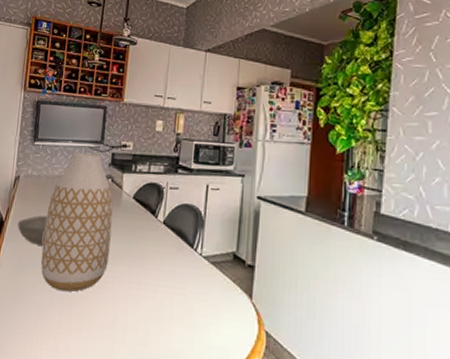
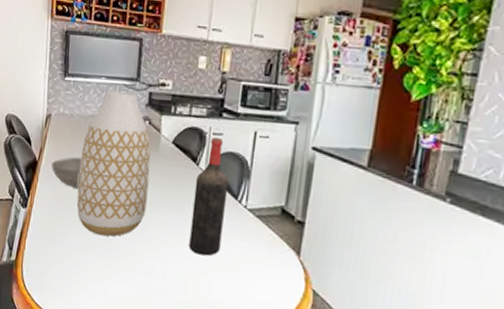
wine bottle: none [149,191,185,305] -> present [189,137,229,256]

